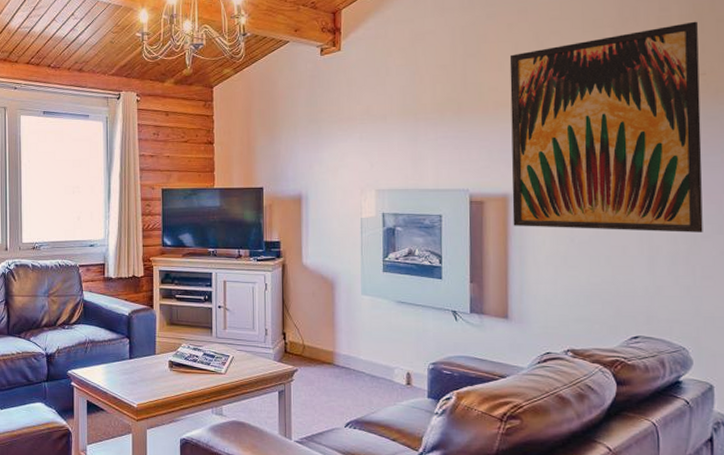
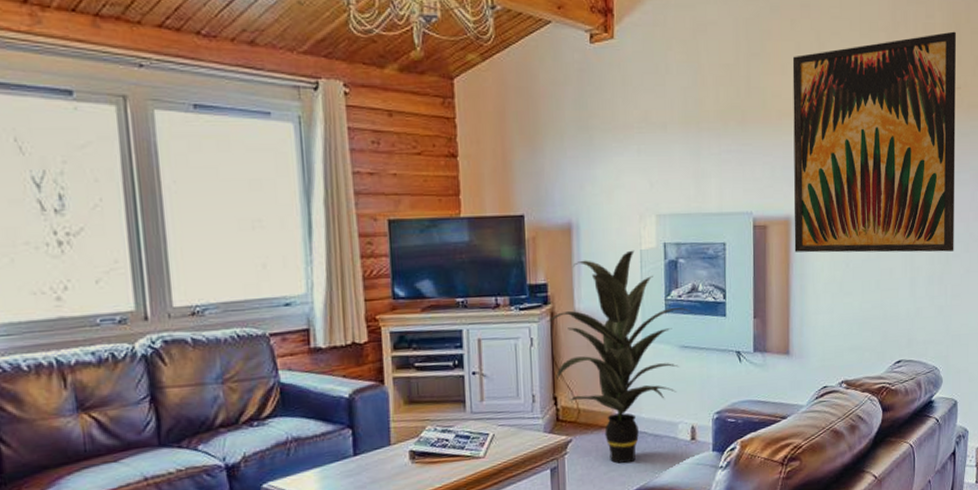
indoor plant: none [279,218,408,397] -> present [547,250,692,464]

